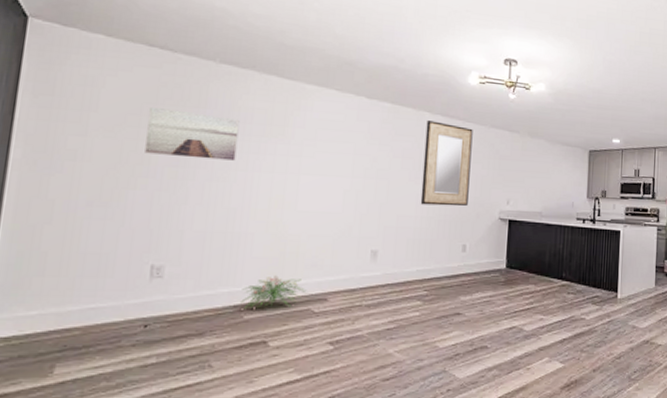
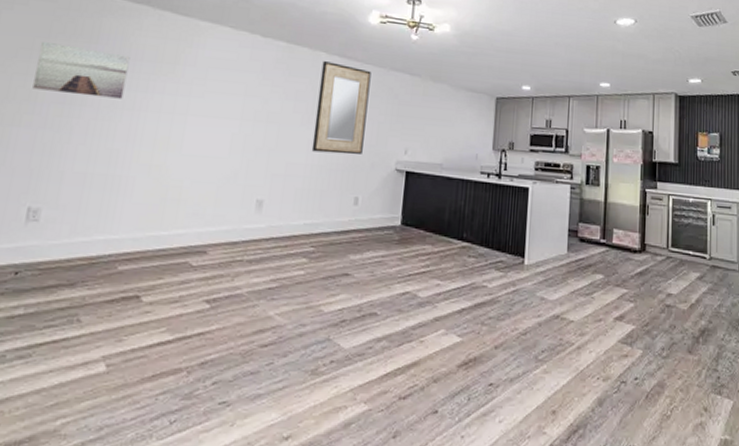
decorative plant: present [240,275,307,309] -> none [116,223,186,259]

